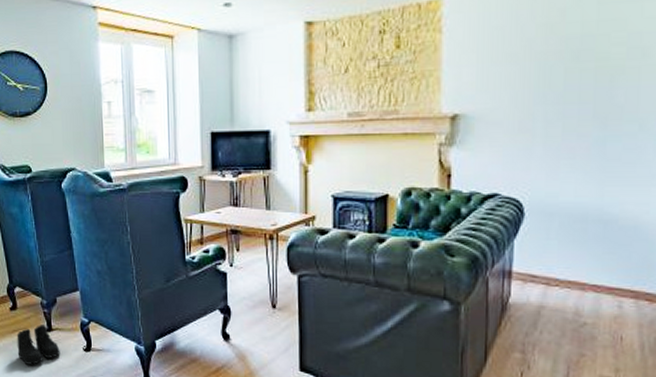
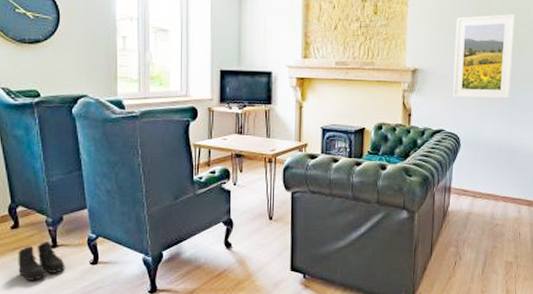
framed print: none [510,28,604,149] -> present [452,14,515,99]

